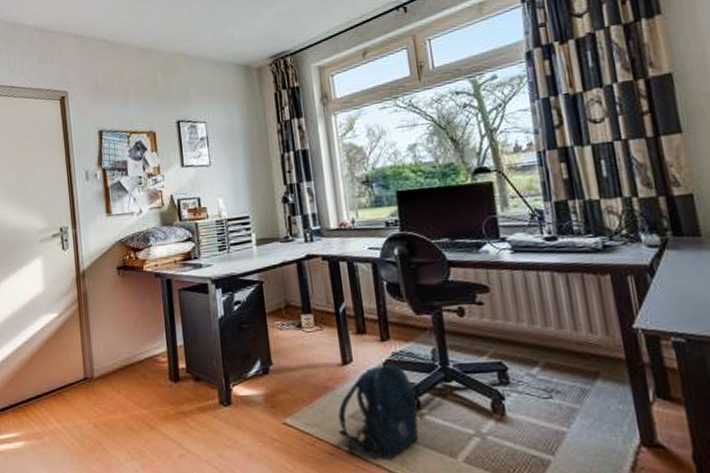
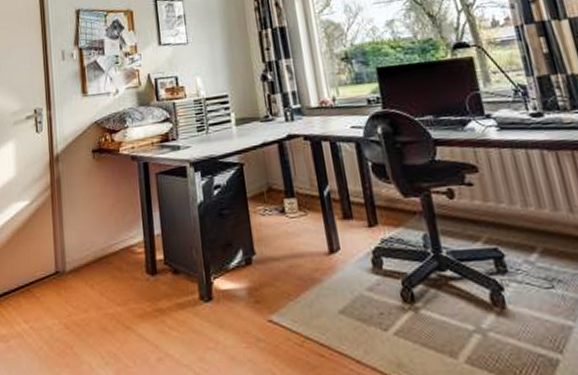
backpack: present [338,365,419,461] -> none [327,253,415,363]

